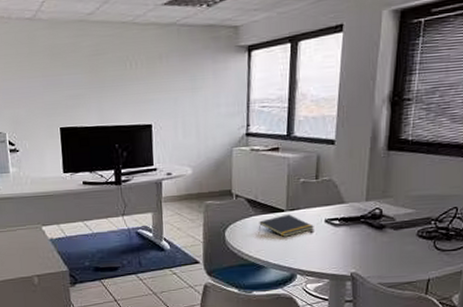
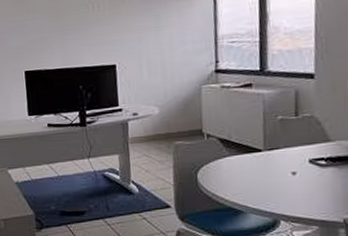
notepad: present [258,214,314,237] -> none [233,154,297,179]

